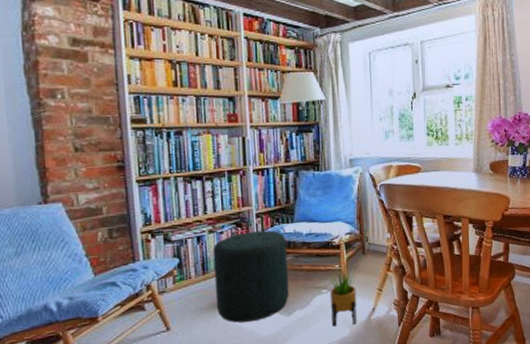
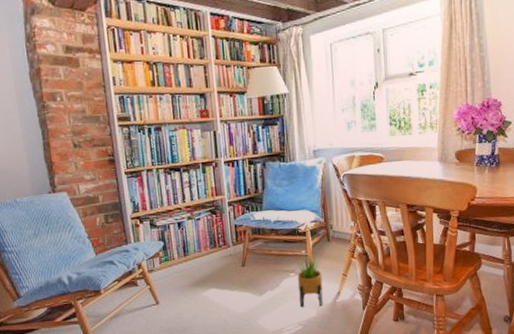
ottoman: present [213,230,289,323] -> none [192,217,260,300]

